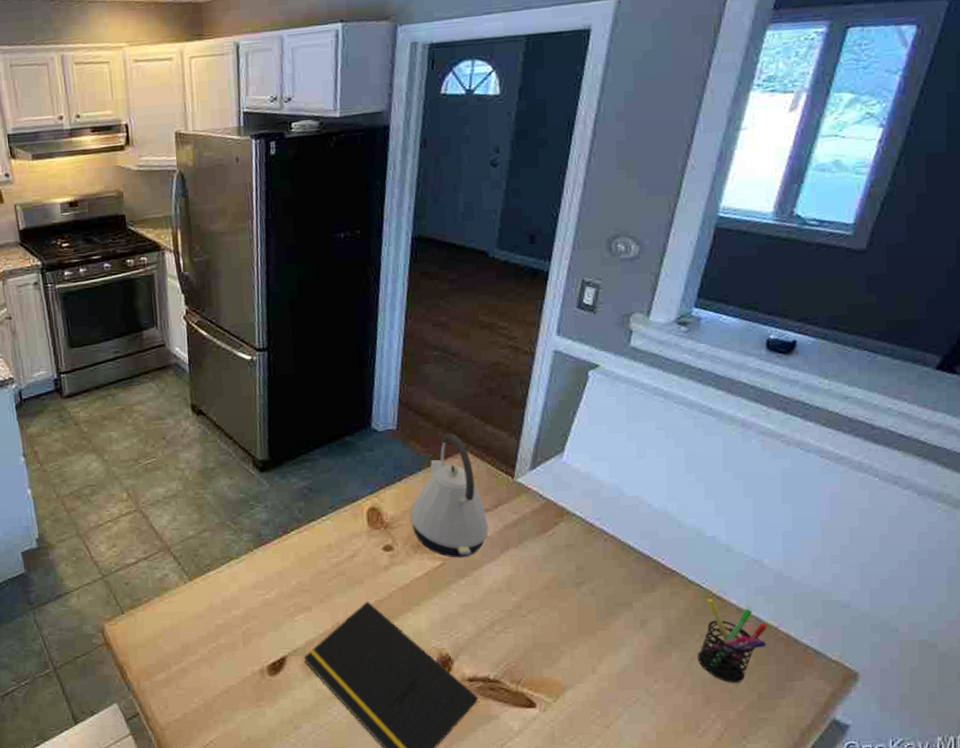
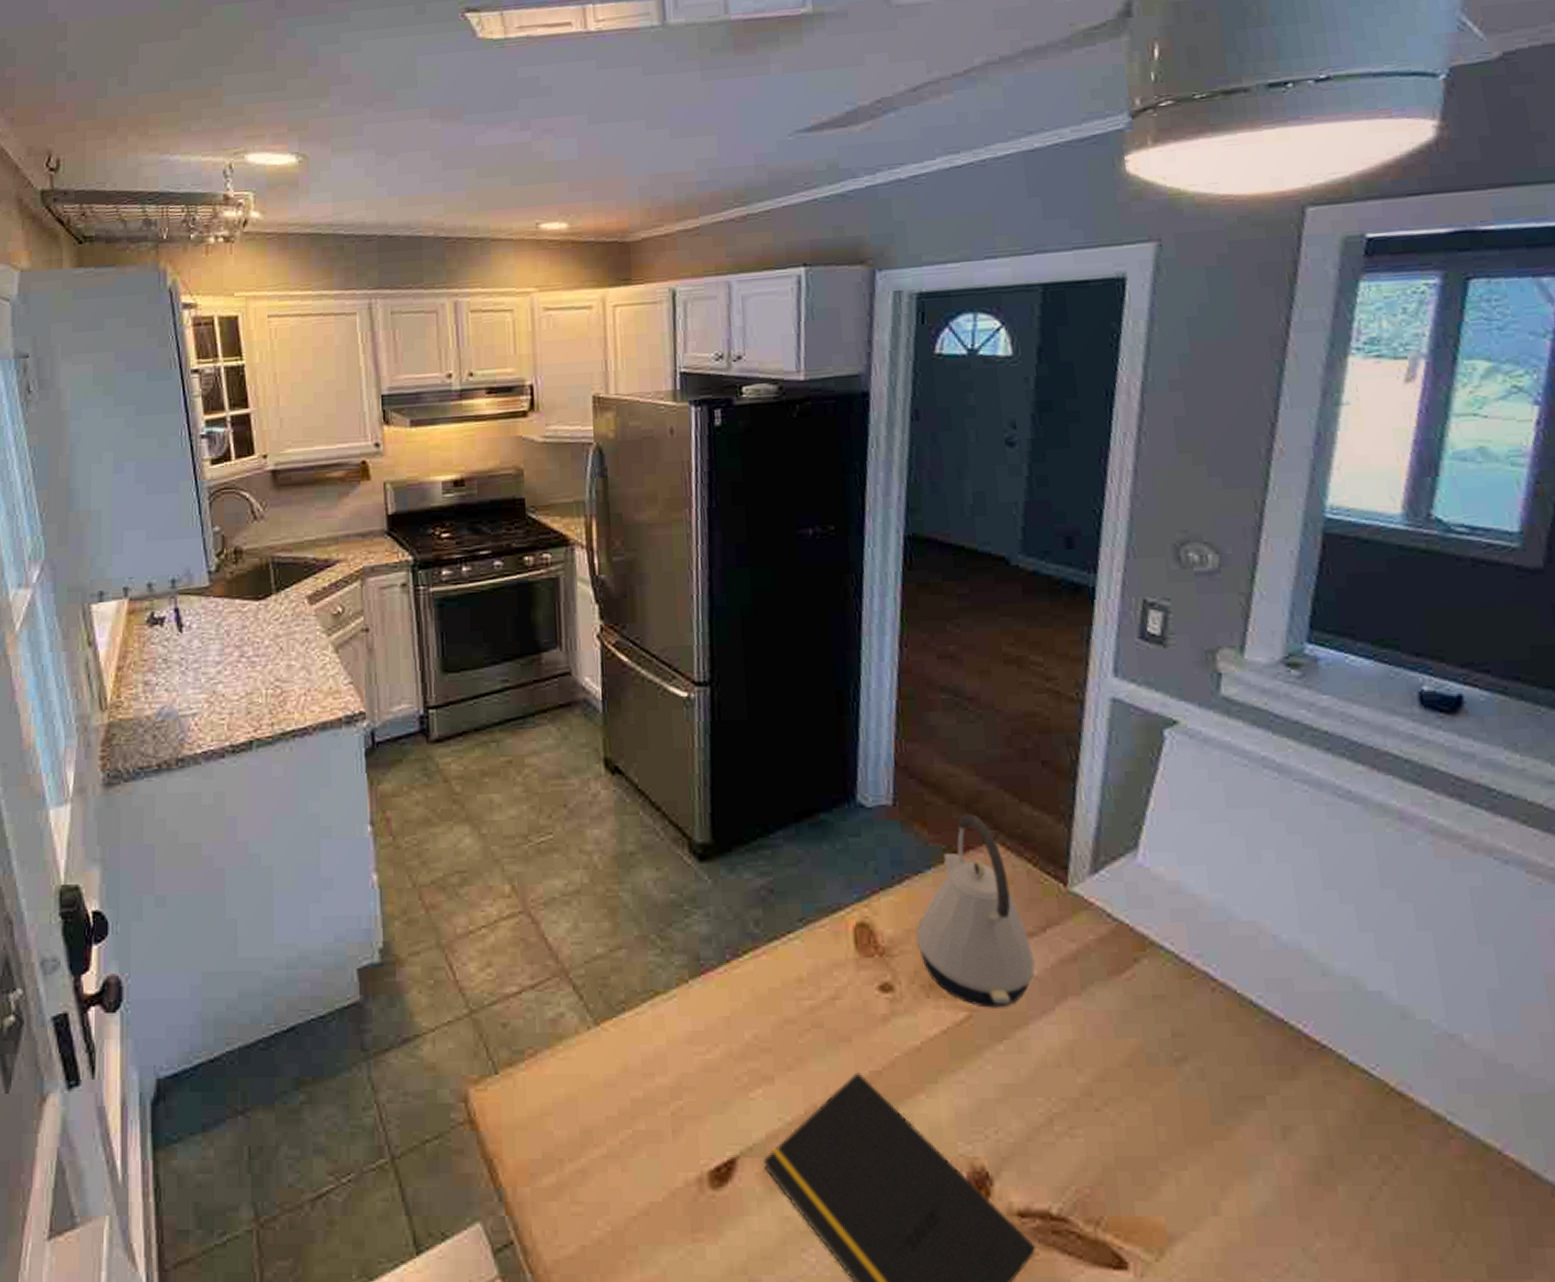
pen holder: present [698,598,768,683] -> none [1379,1094,1489,1246]

